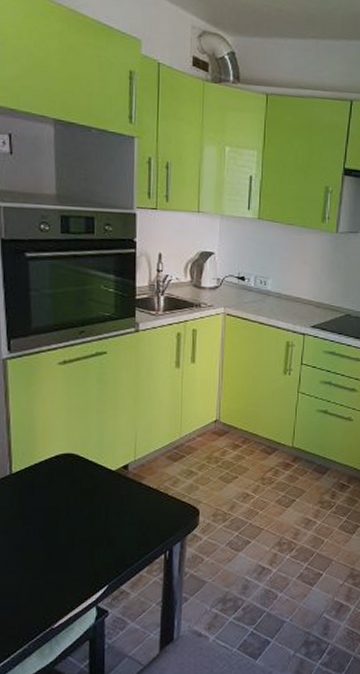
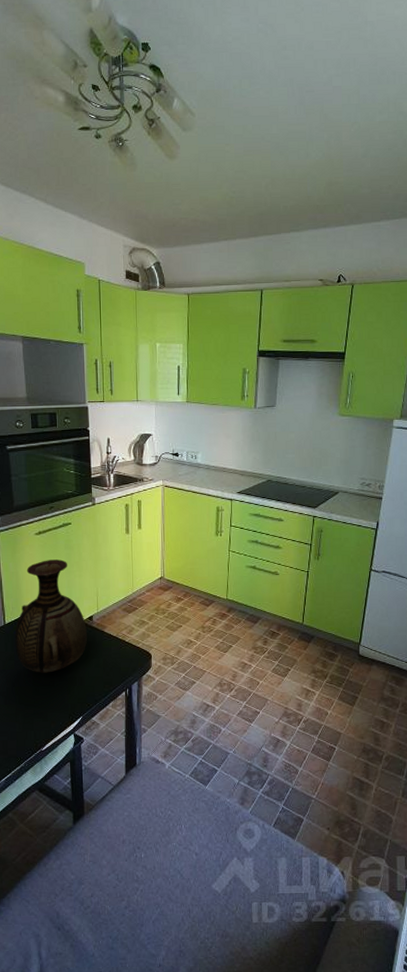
vase: none [23,395,121,534] -> present [15,559,88,673]

